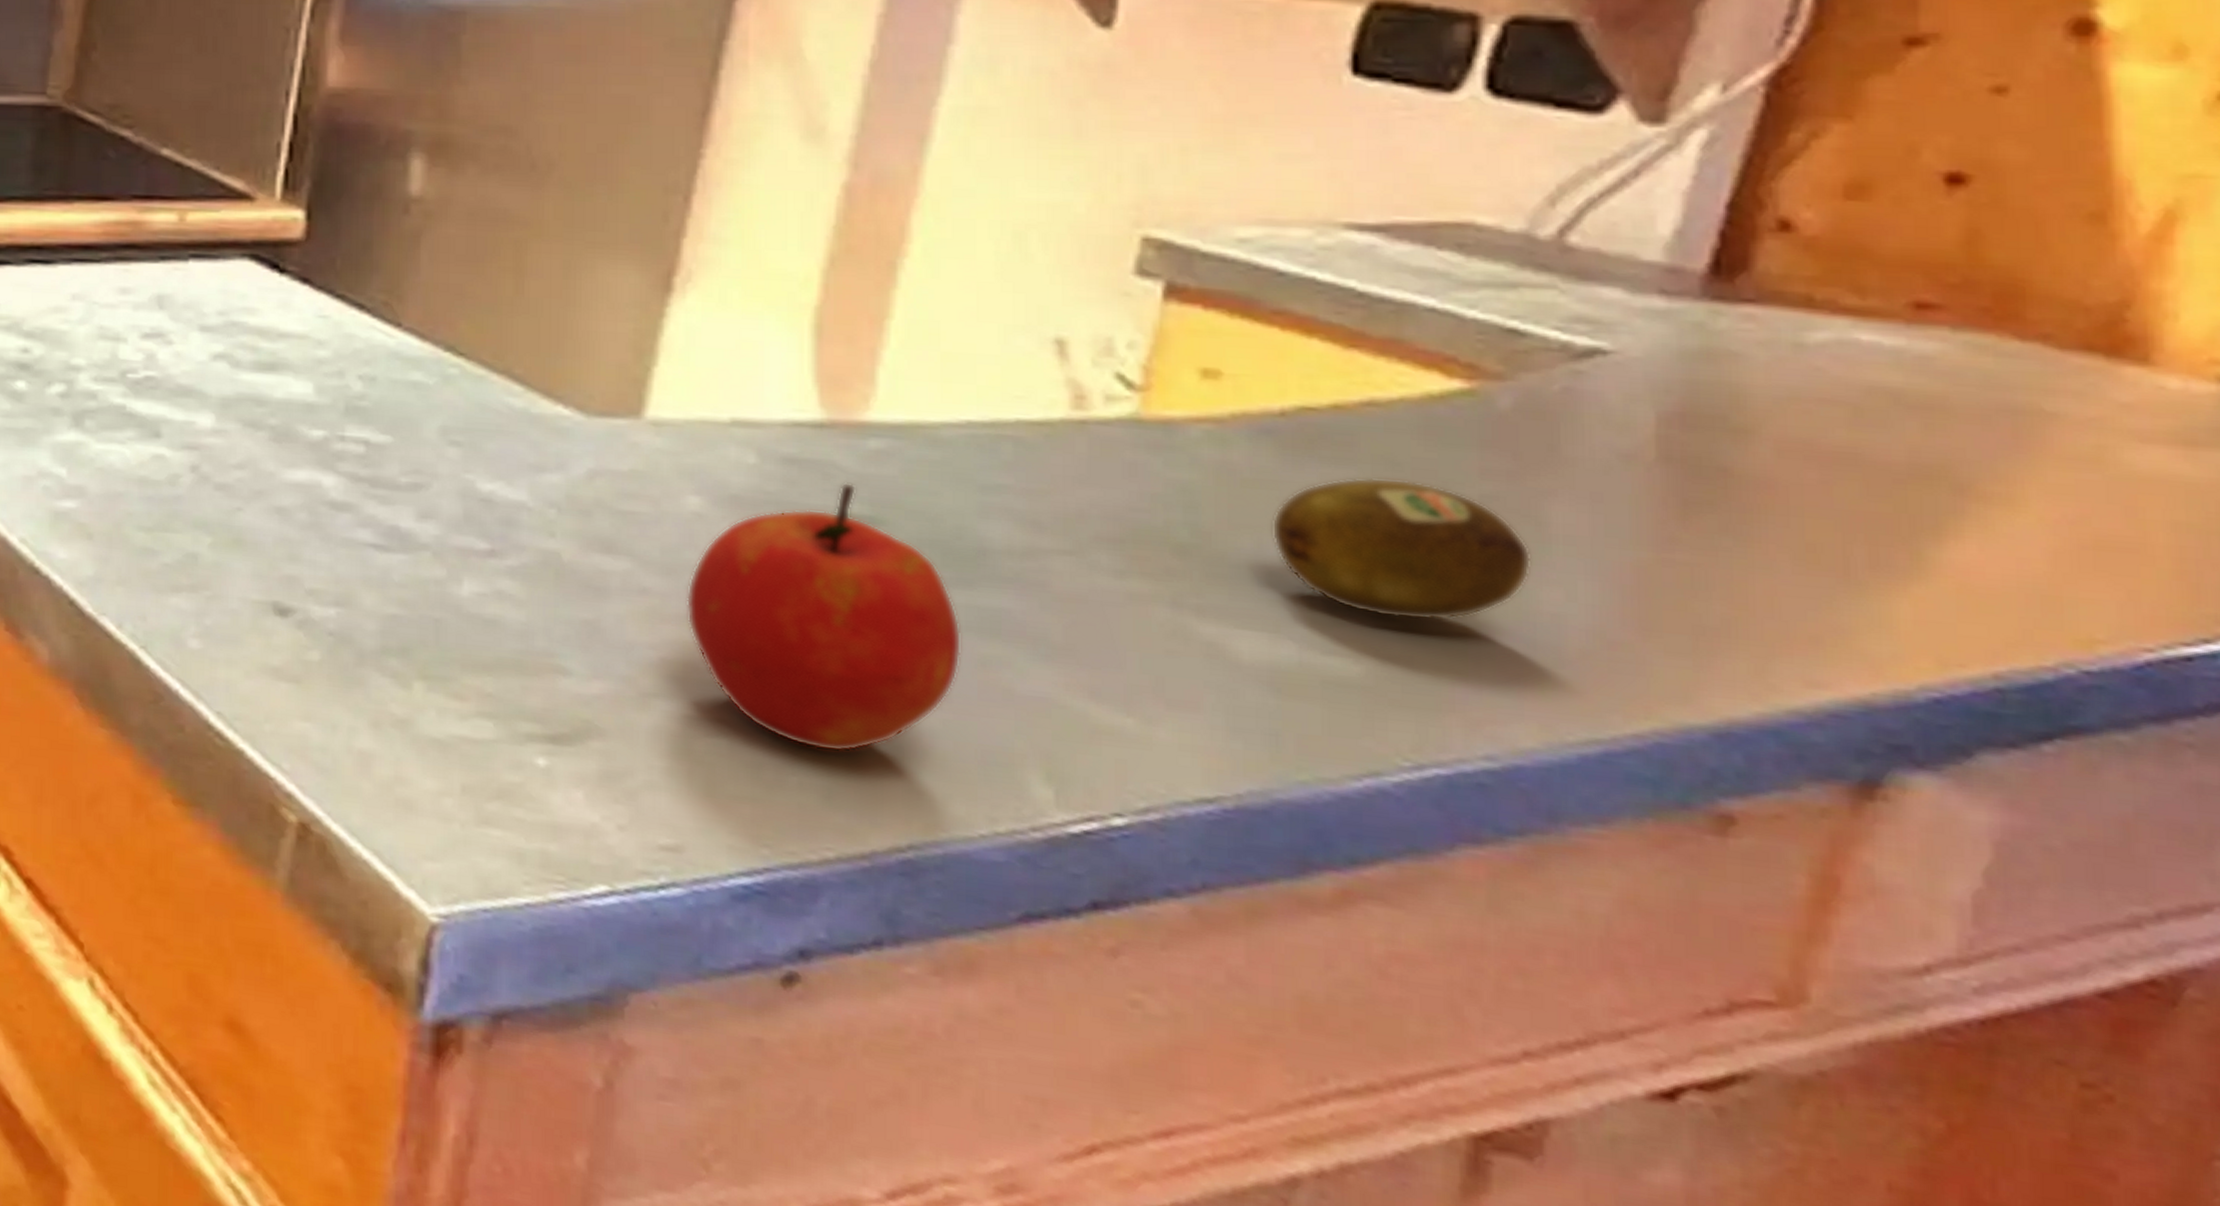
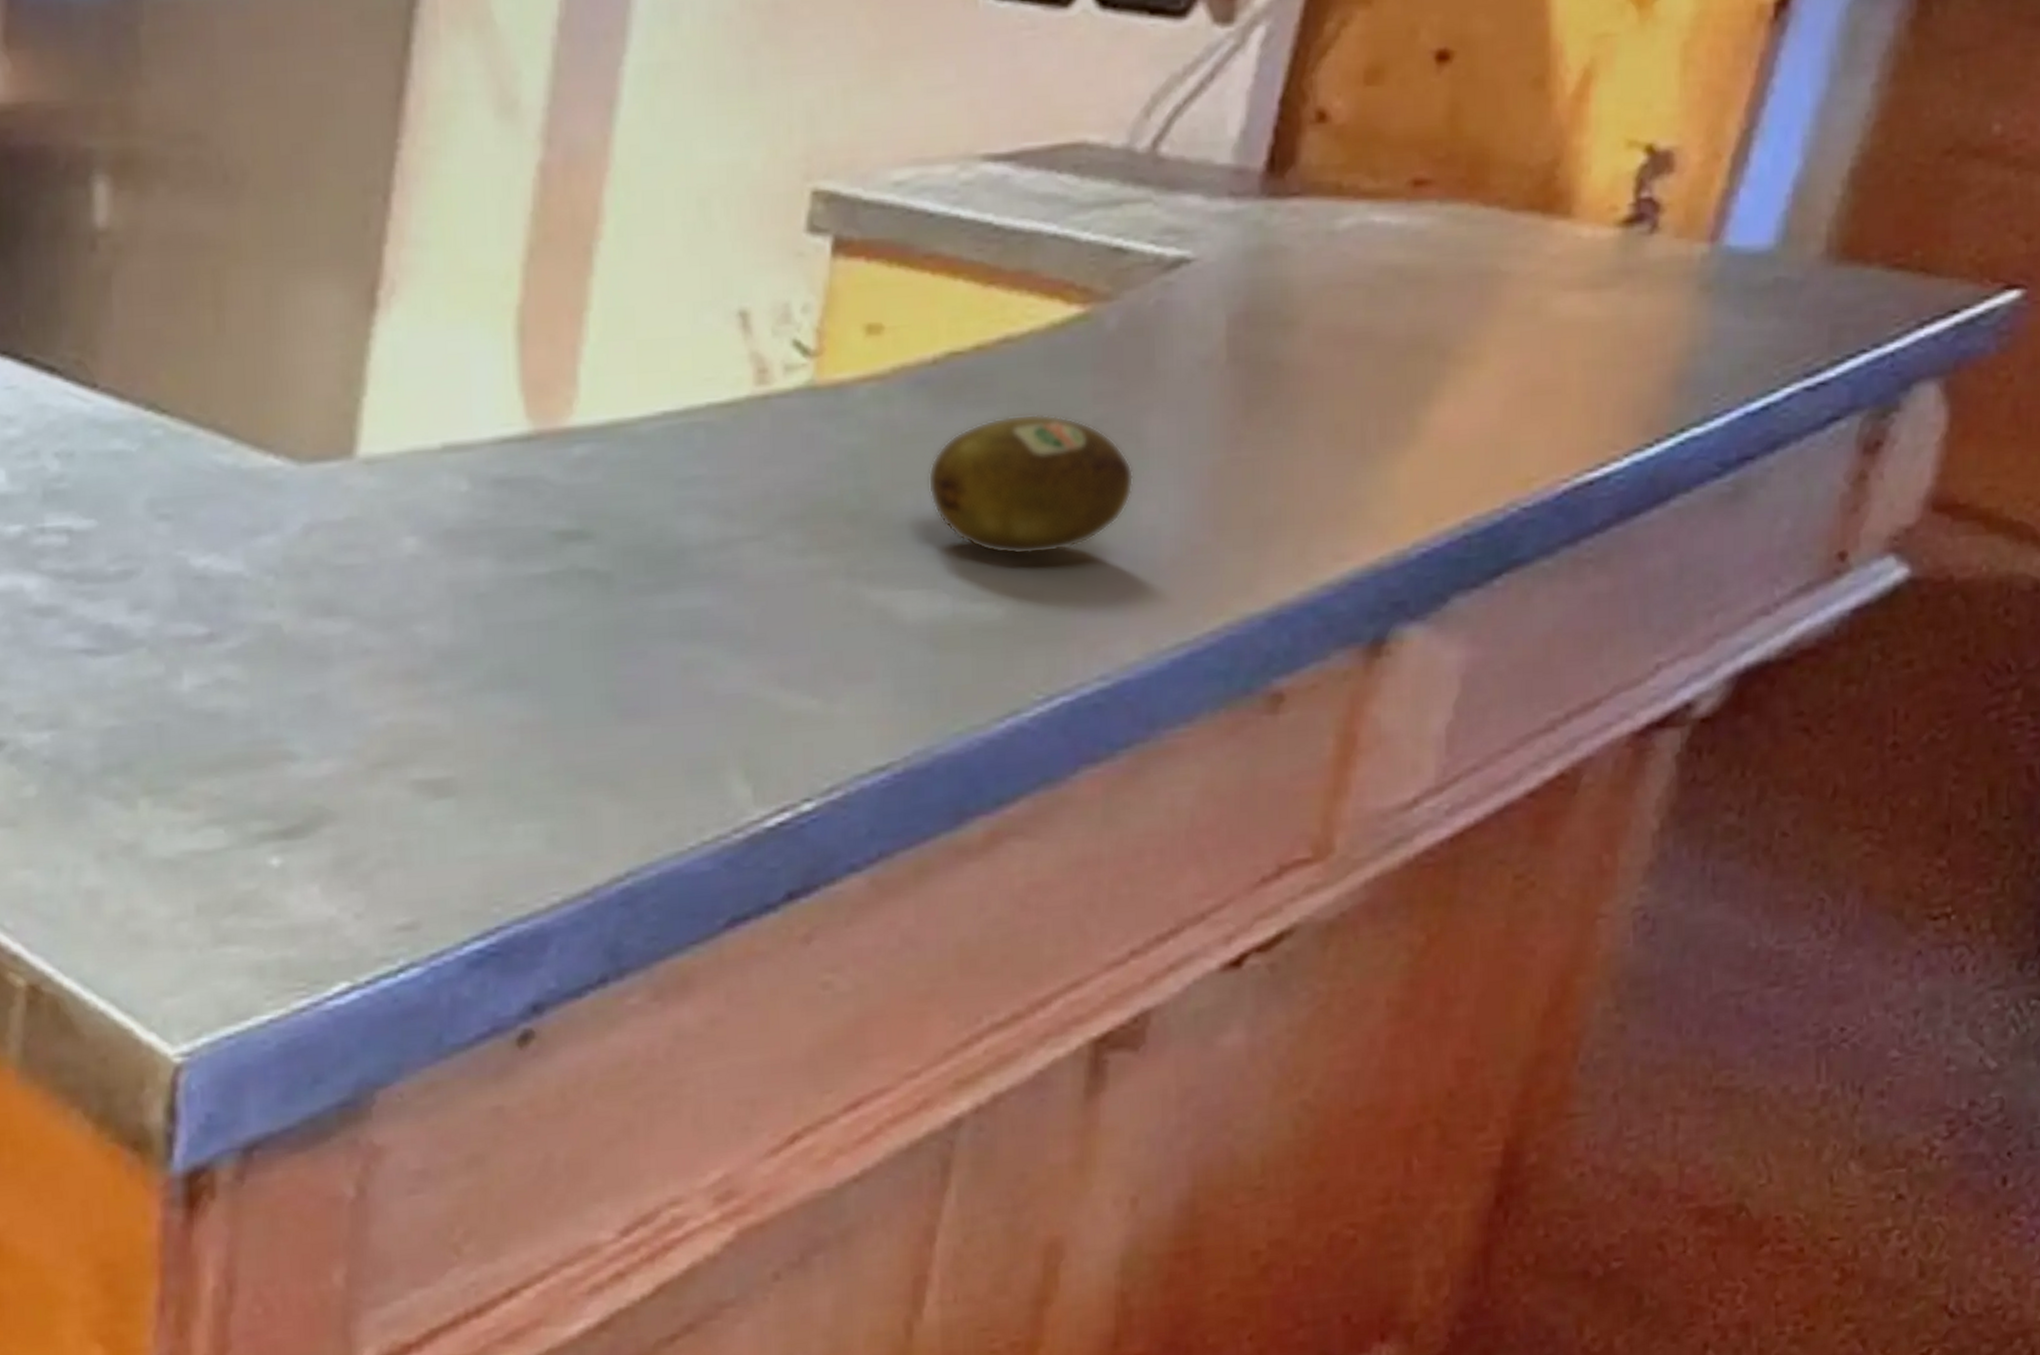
apple: present [685,482,962,753] -> none [408,497,667,791]

